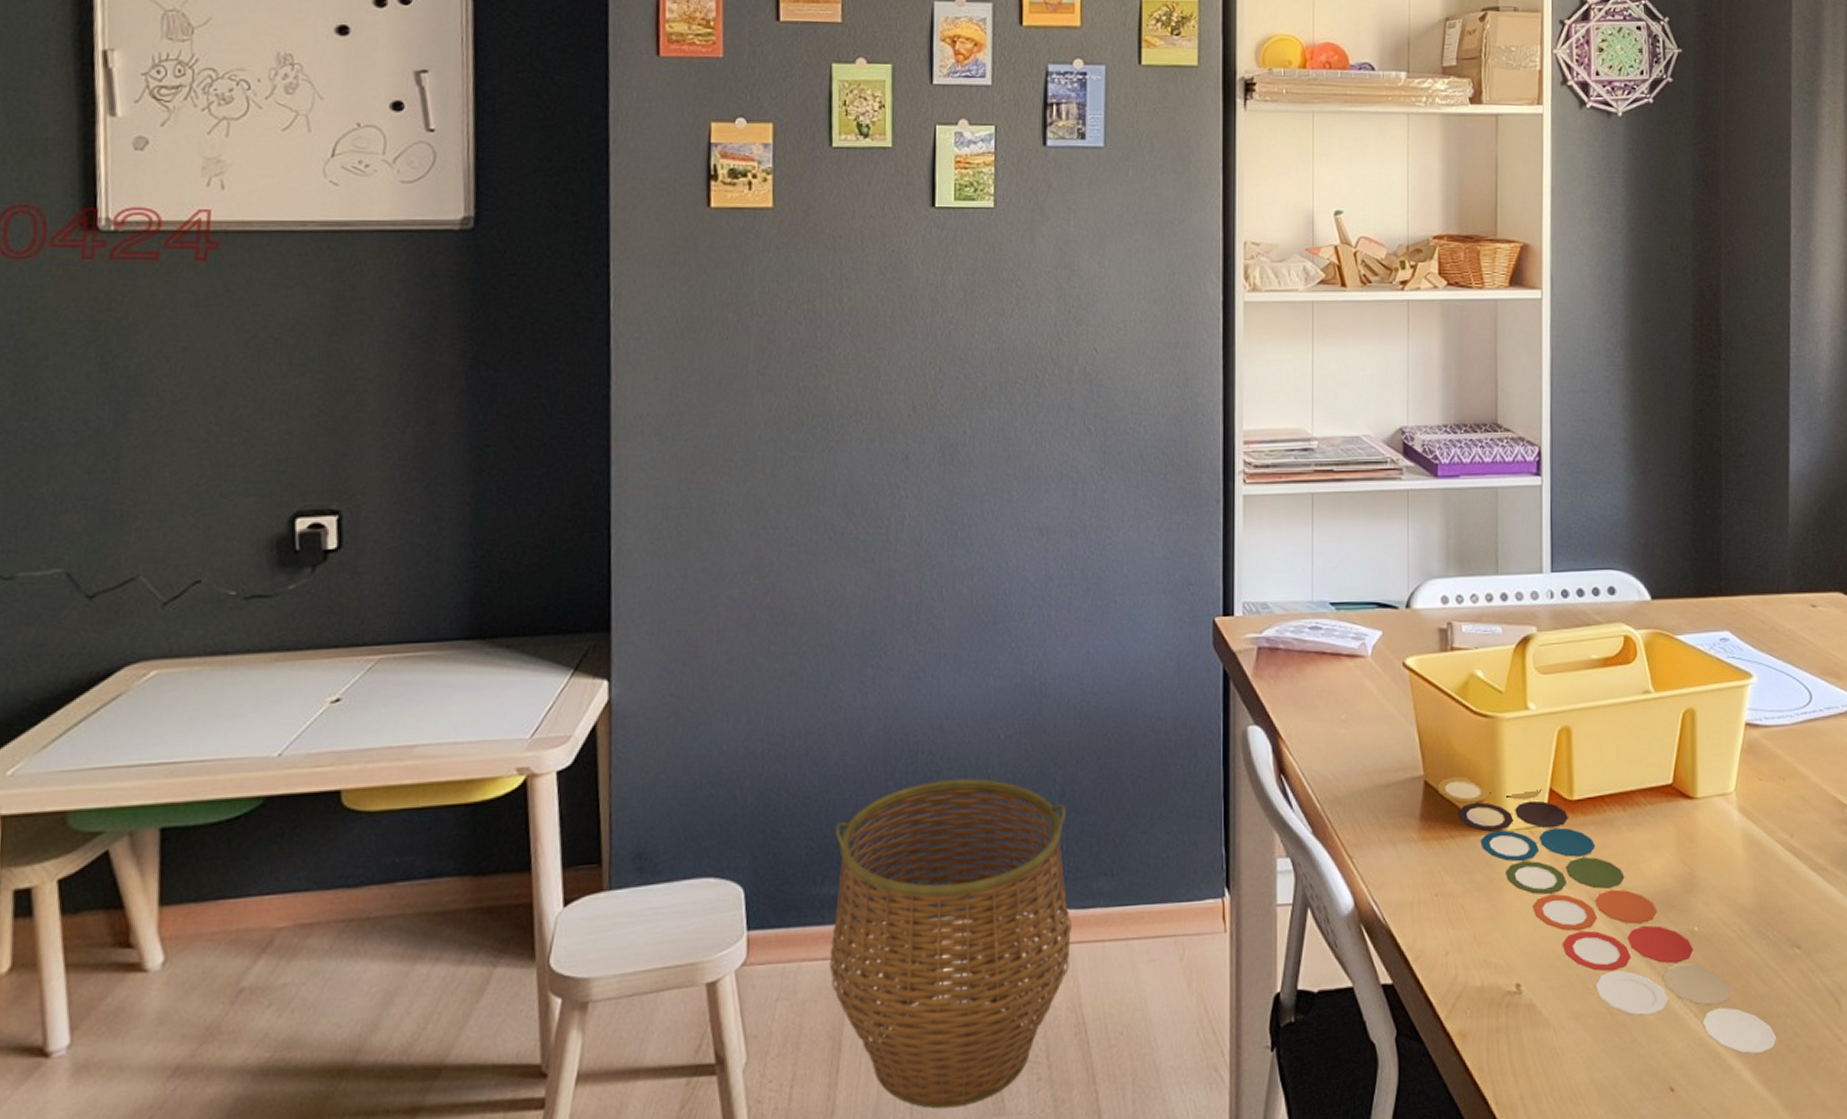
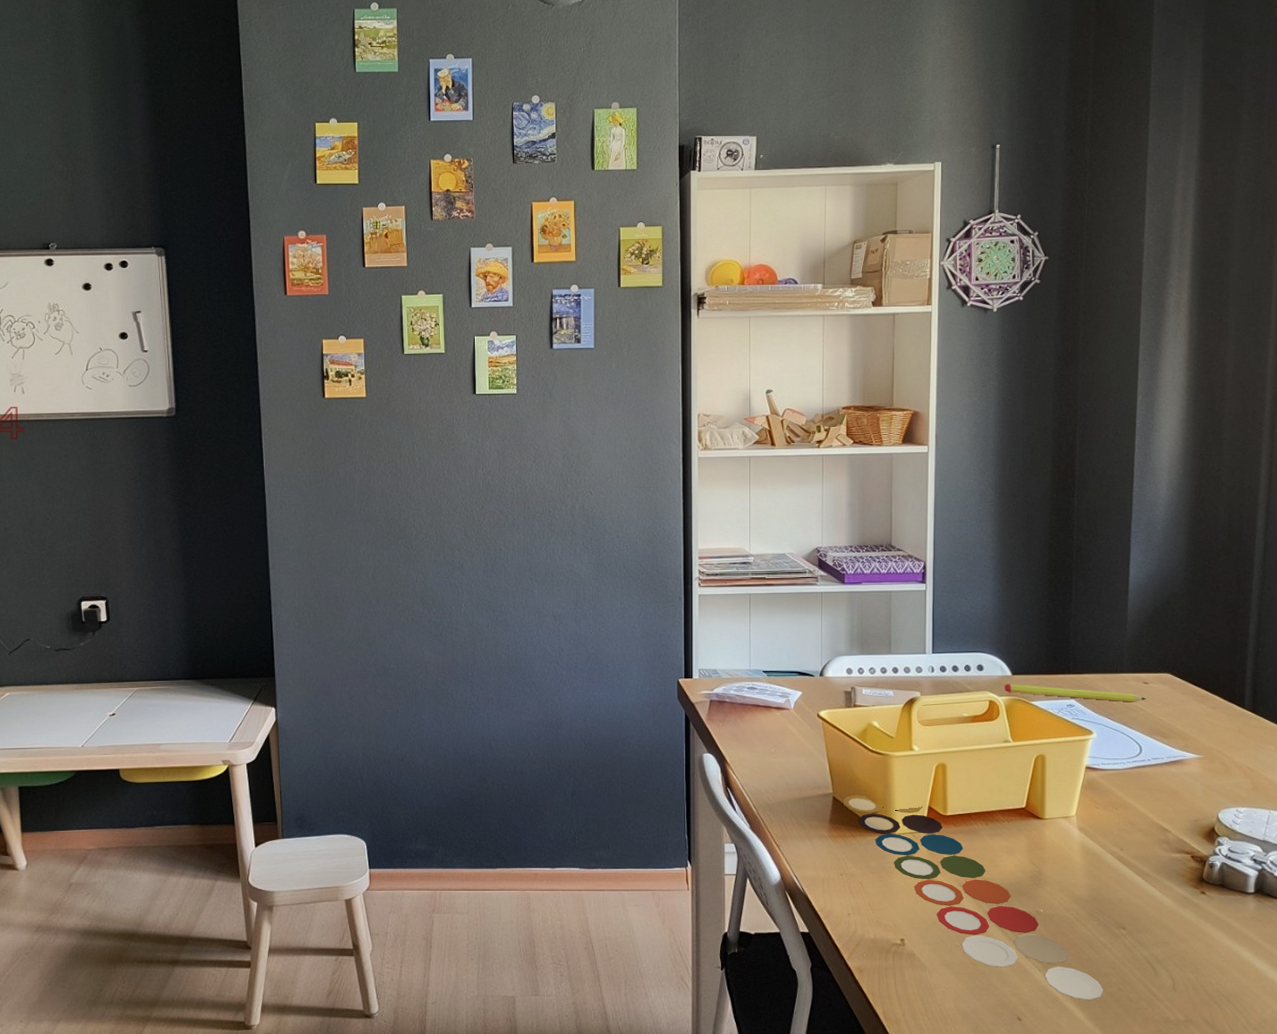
basket: present [829,778,1073,1109] -> none [422,780,582,988]
pencil: none [1643,612,1814,633] -> present [1005,684,1146,702]

